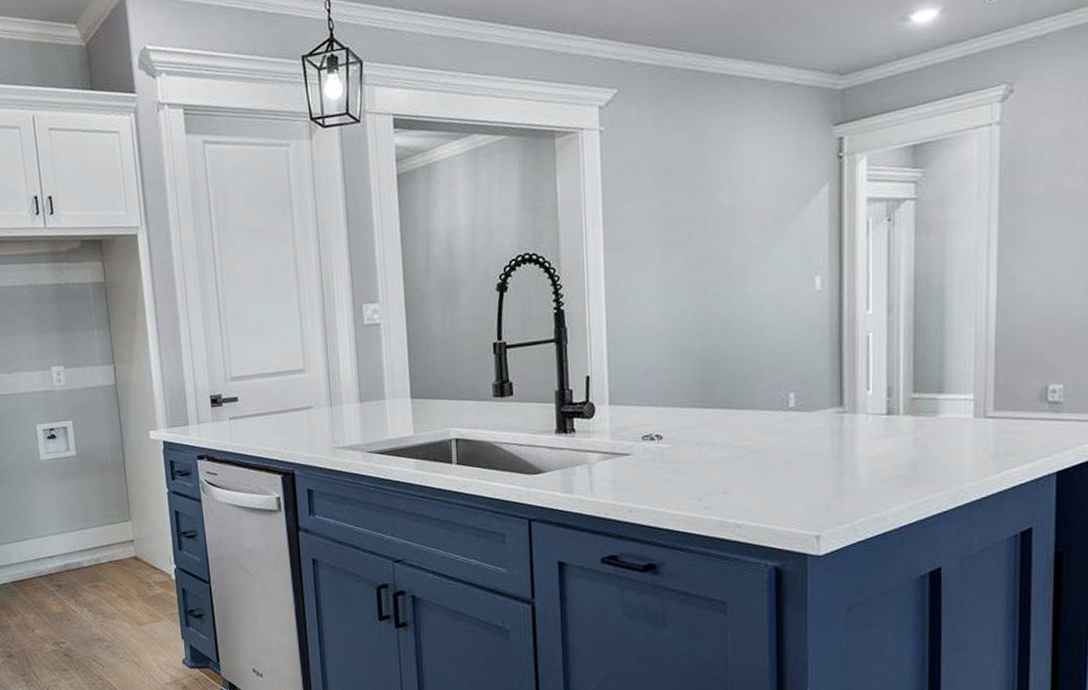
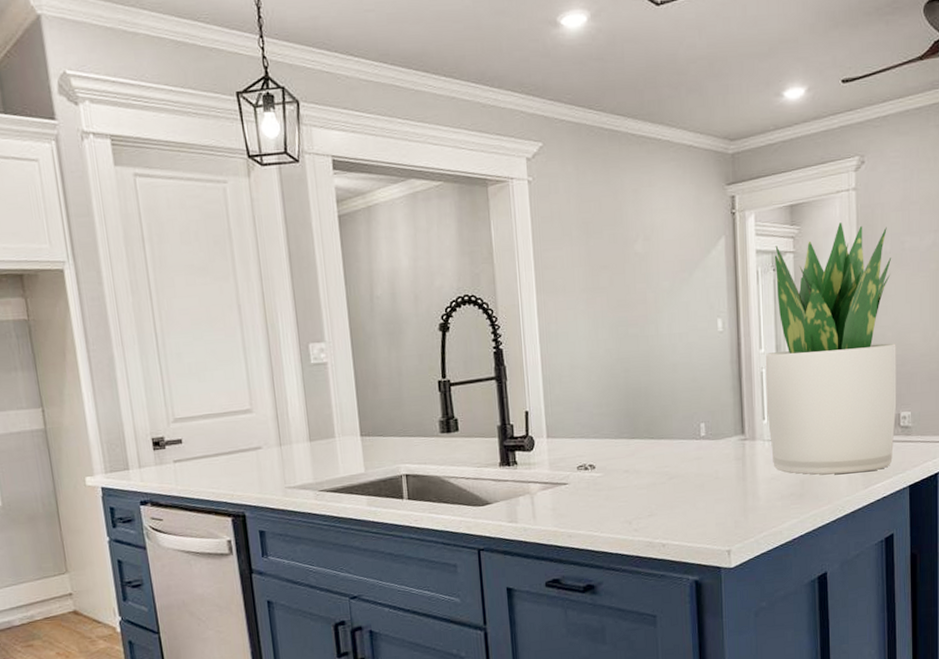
planter: none [873,163,1047,456] -> present [766,222,897,475]

